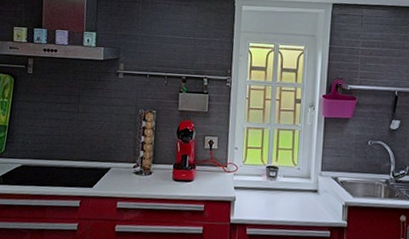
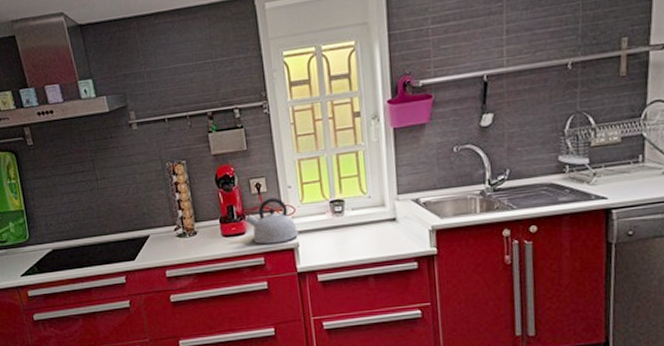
kettle: none [195,154,238,195] -> present [245,197,299,245]

